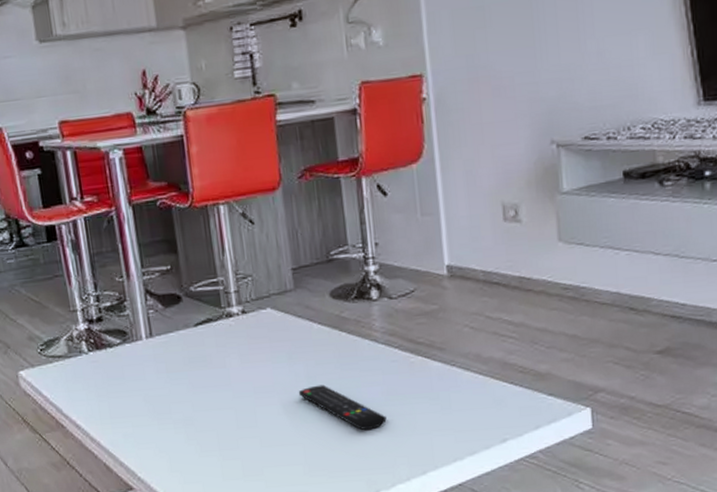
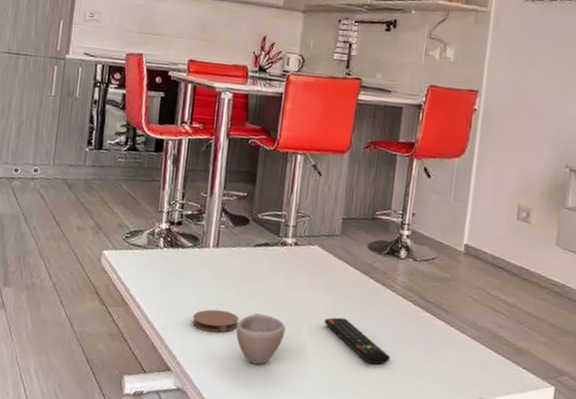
coaster: none [143,408,199,437] -> present [192,309,239,333]
cup: none [196,401,256,461] -> present [236,313,286,365]

